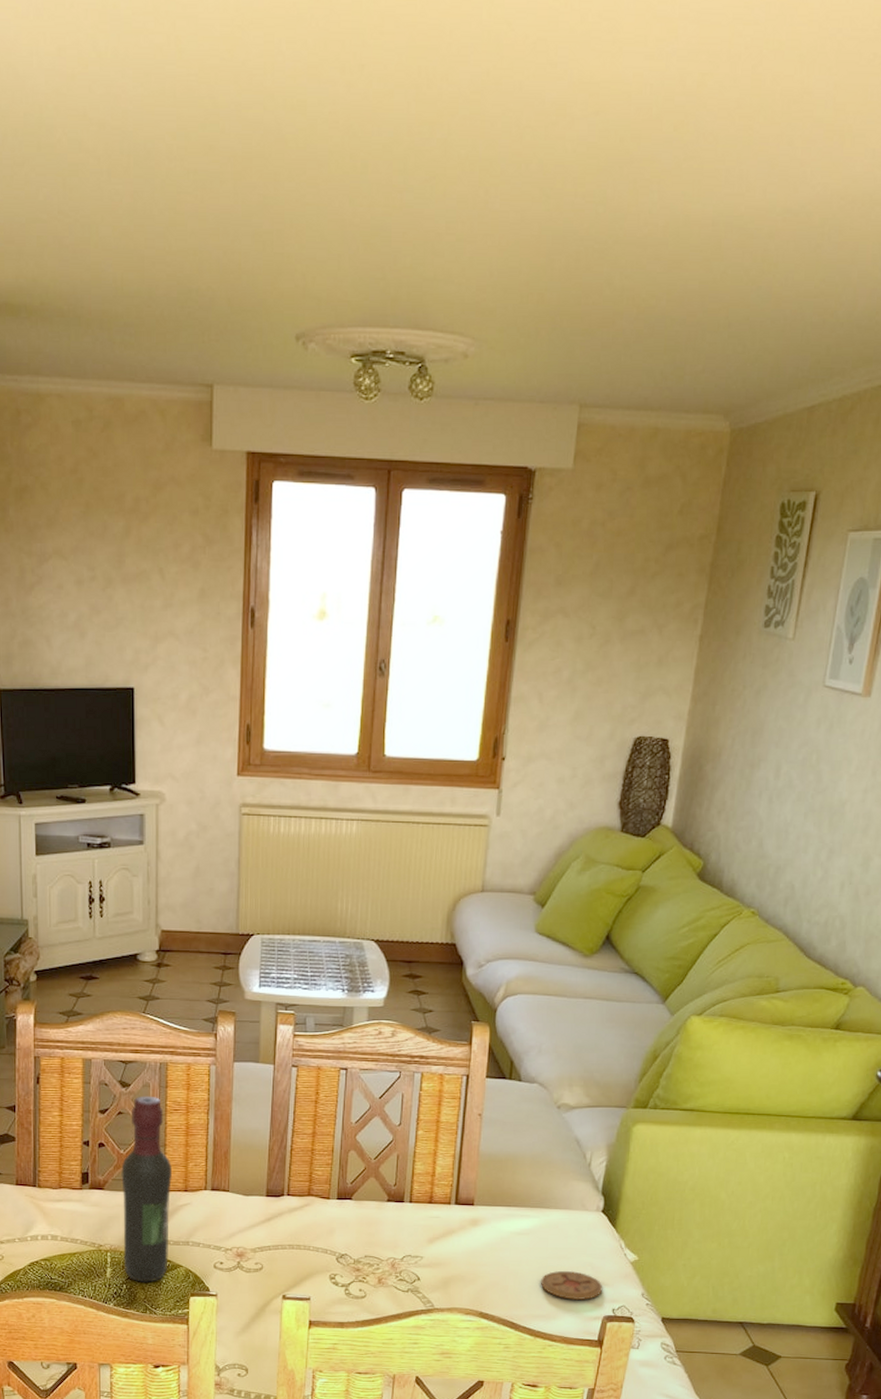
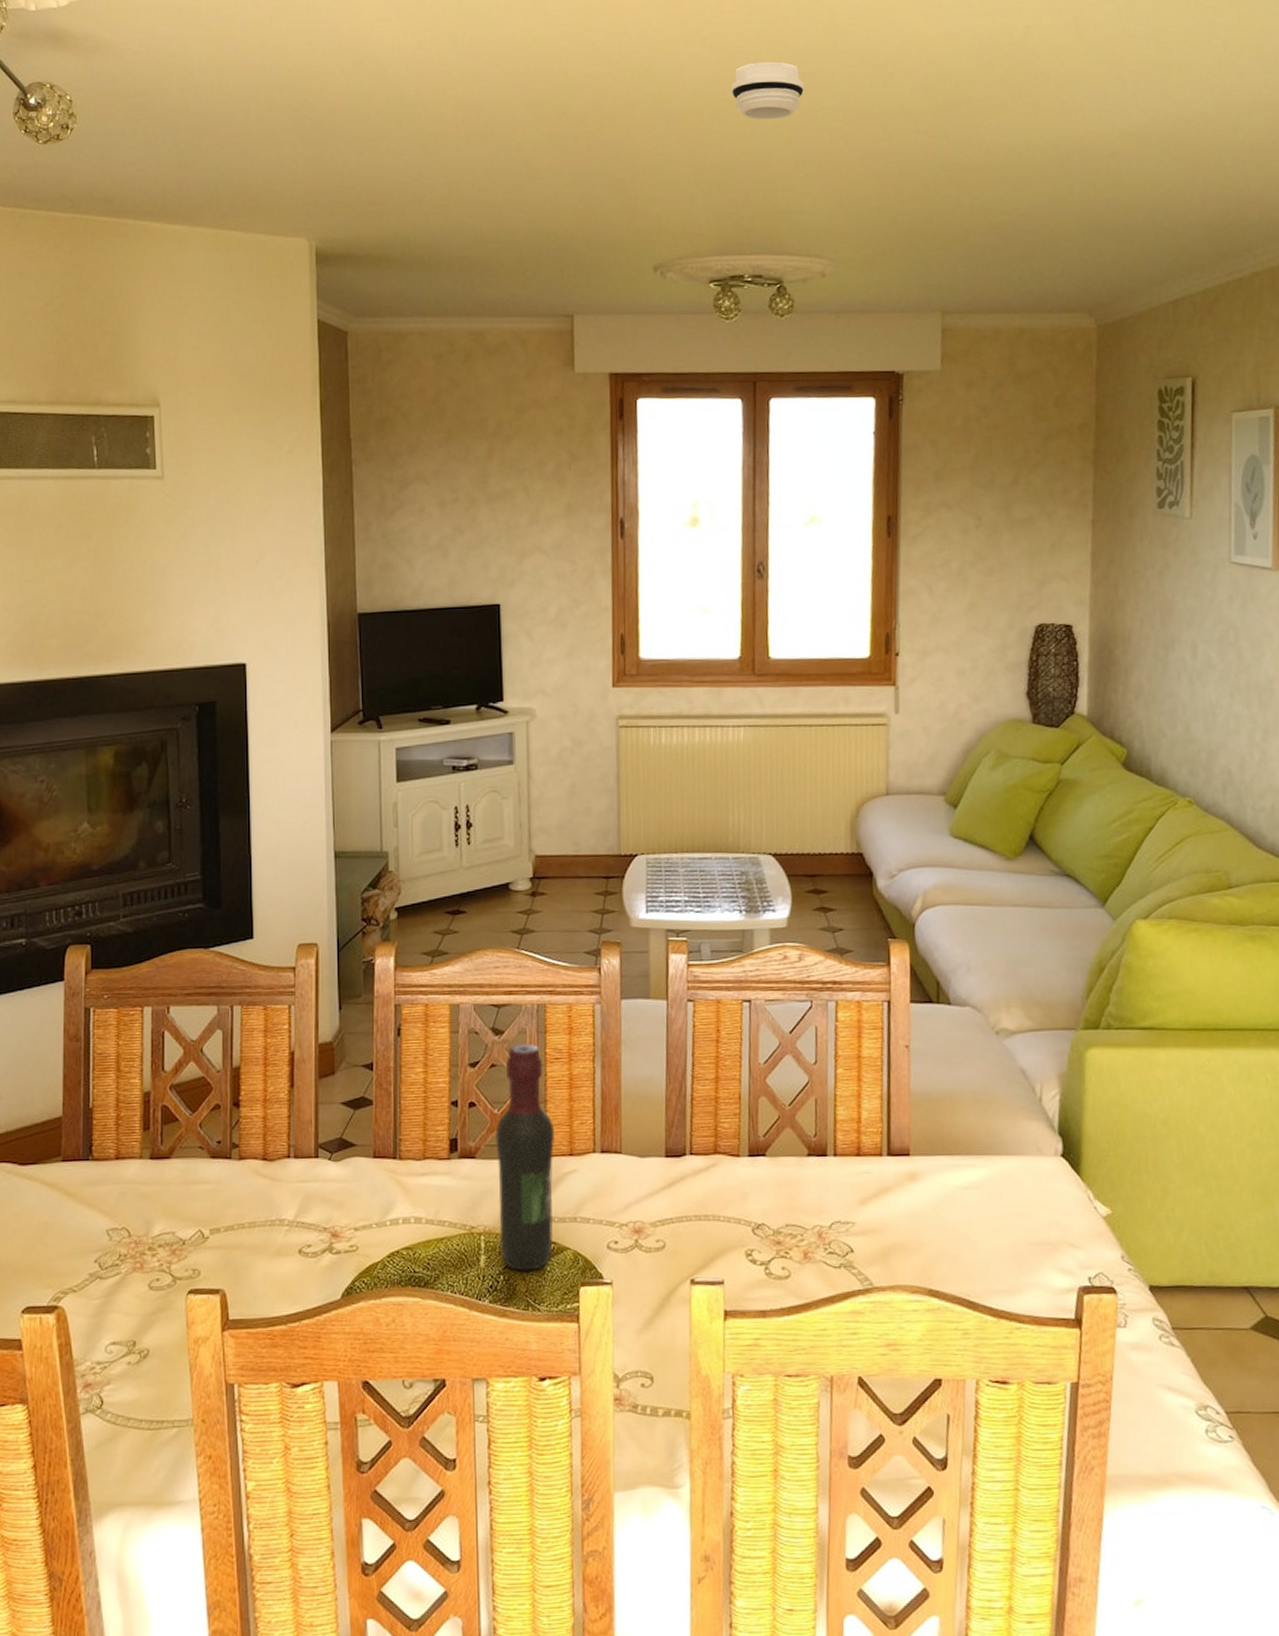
smoke detector: none [386,98,464,170] -> present [731,61,805,120]
coaster: present [541,1271,603,1301] -> none [998,1232,1074,1269]

